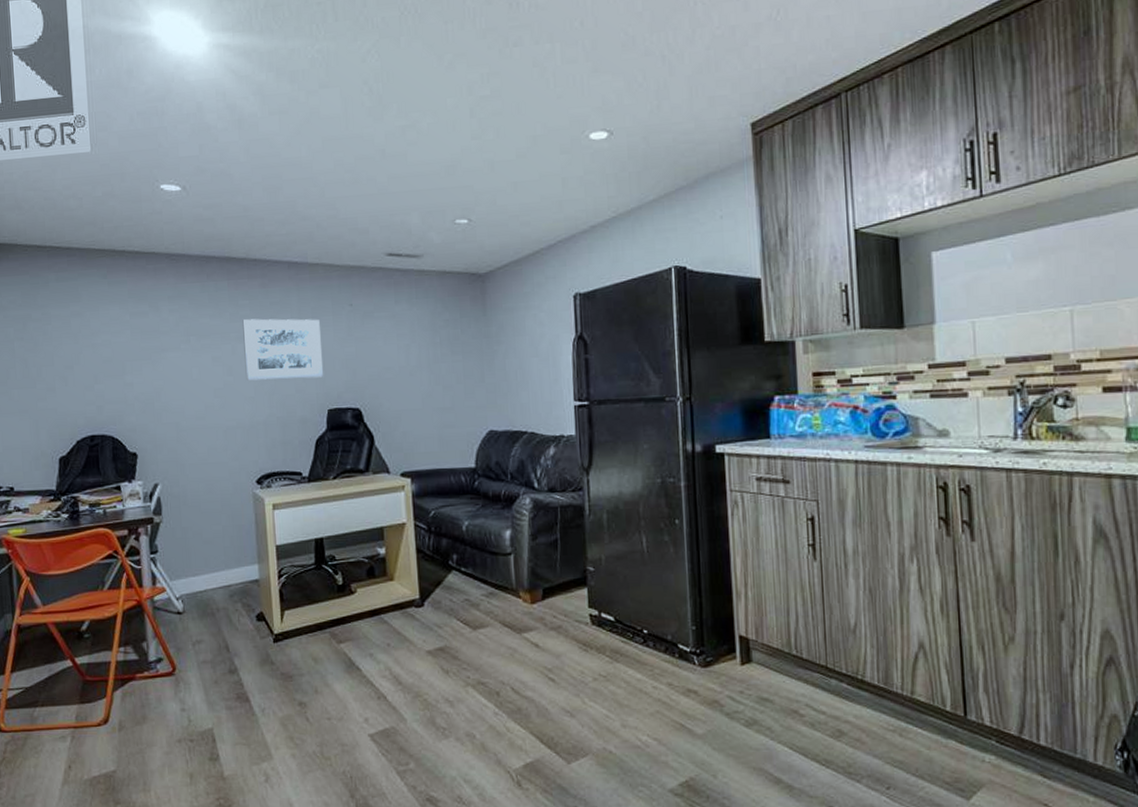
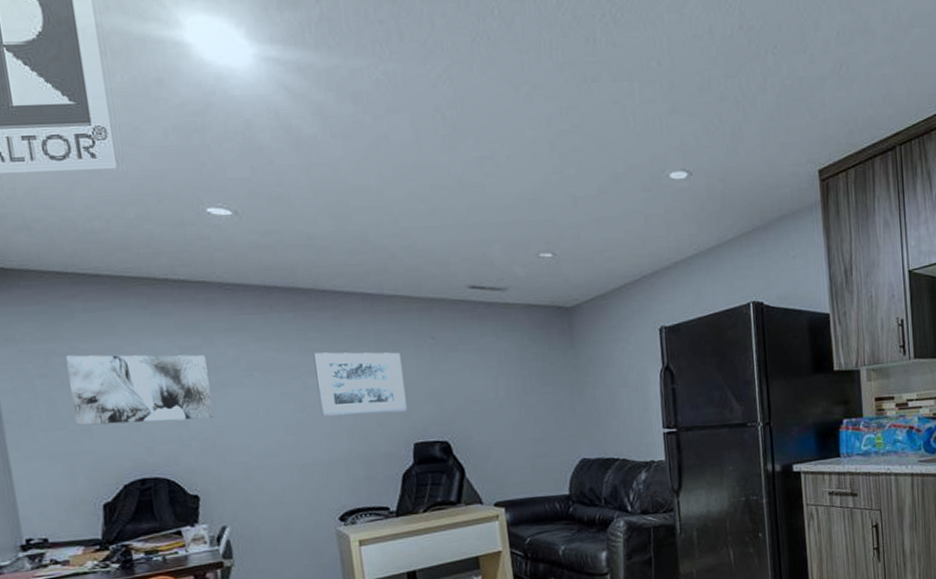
wall art: none [39,320,154,385] -> present [66,355,214,425]

